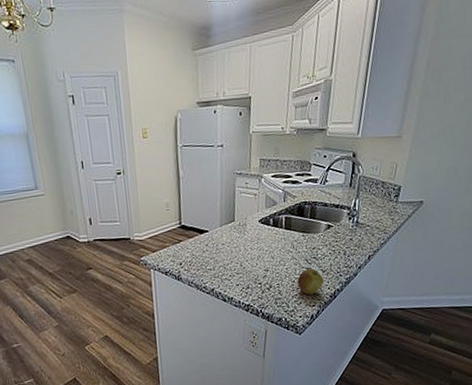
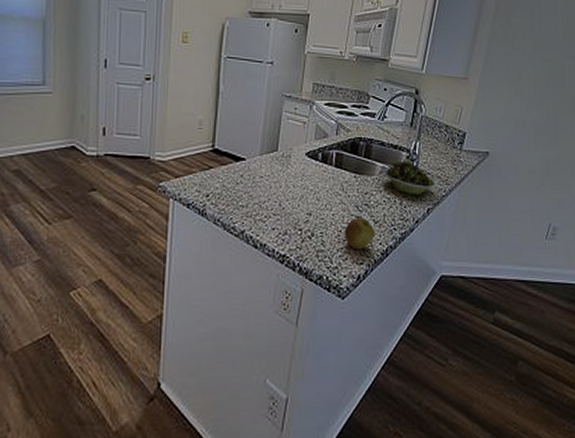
bowl: none [326,216,377,245] -> present [381,158,438,194]

